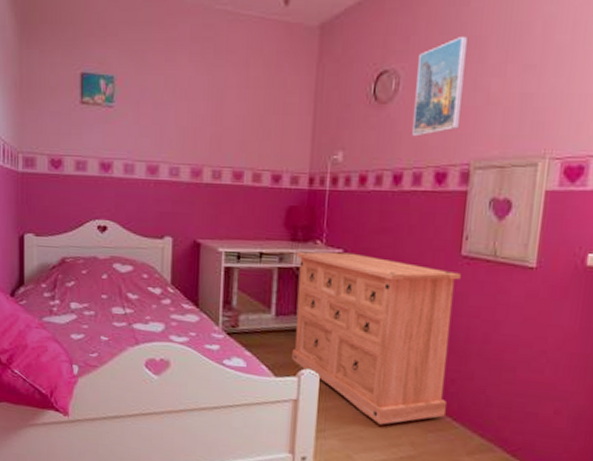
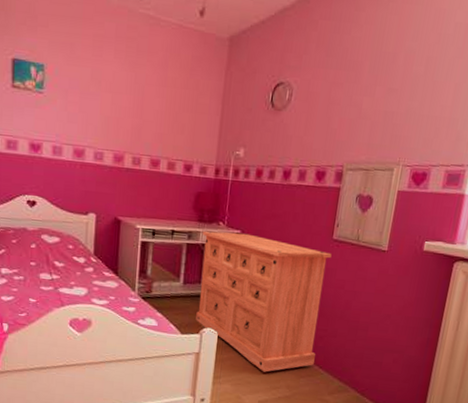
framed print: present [412,35,469,137] -> none [300,59,348,141]

